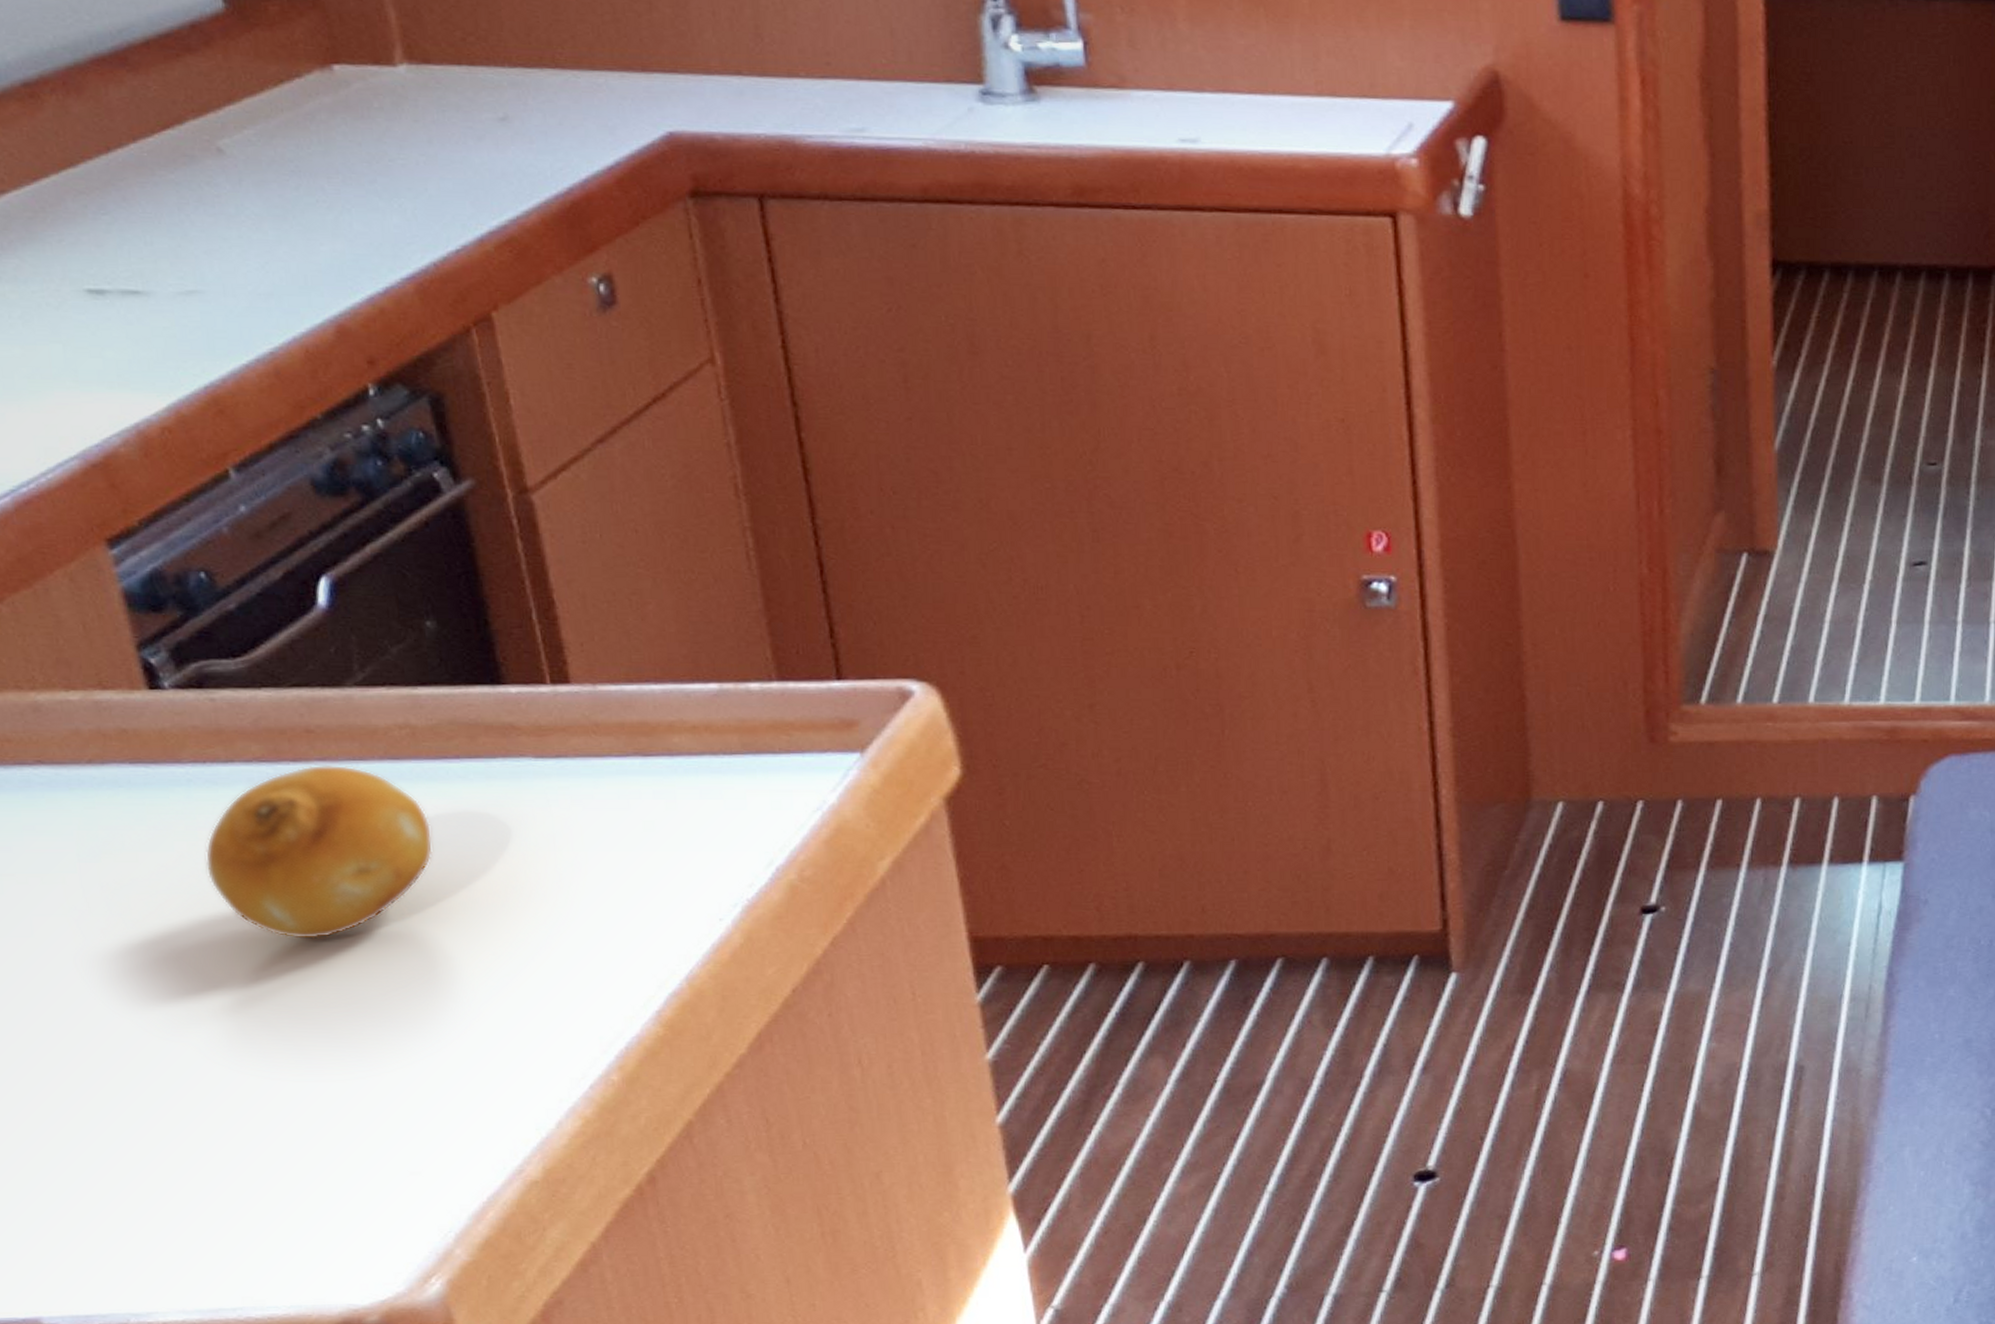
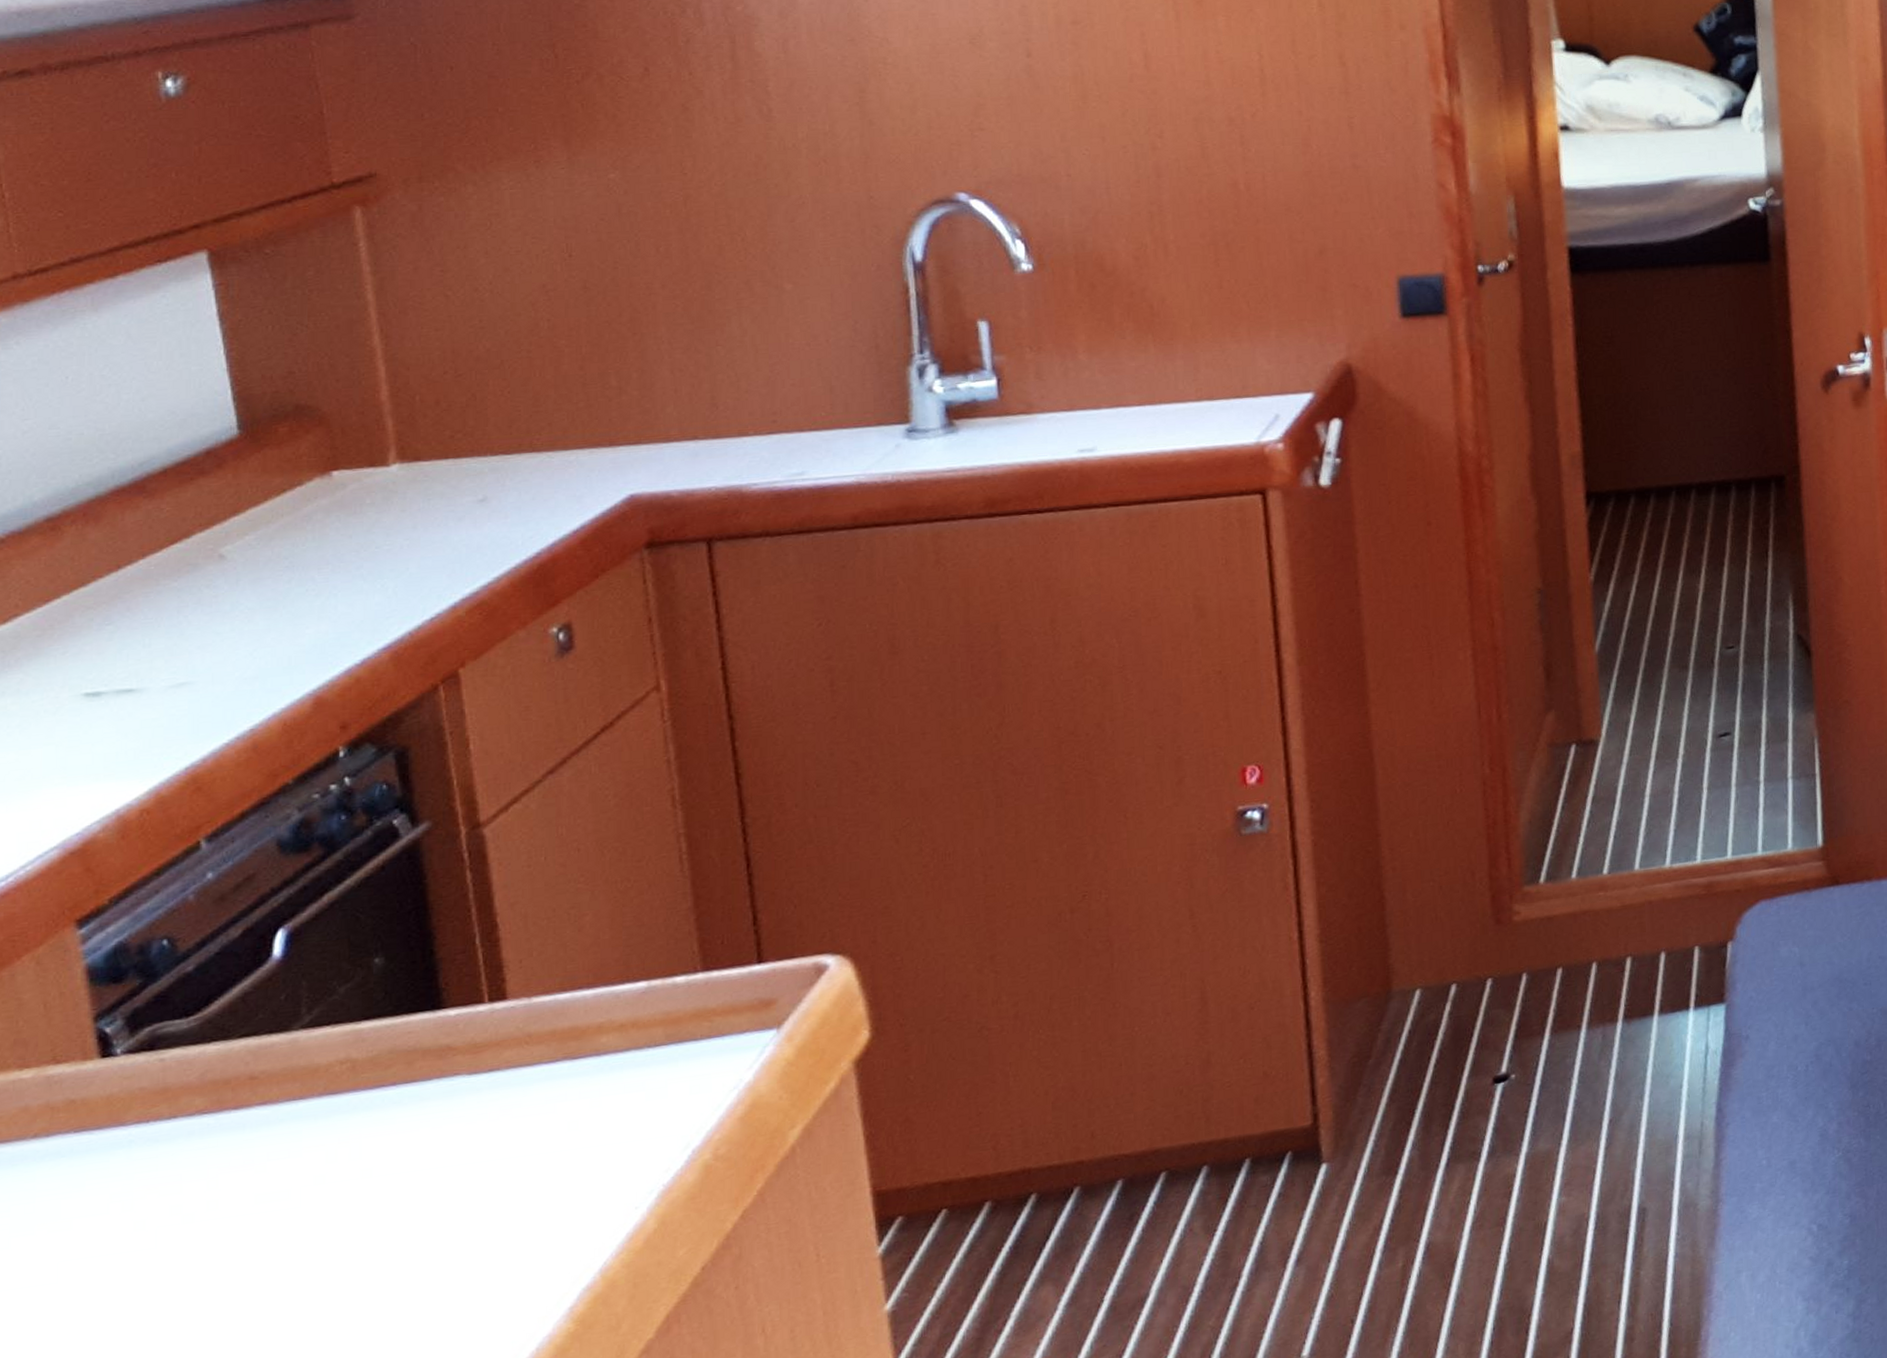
fruit: present [204,764,434,940] -> none [138,1106,364,1285]

